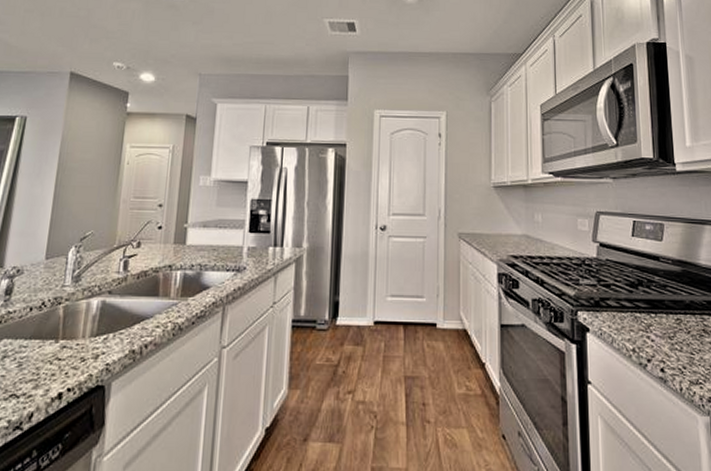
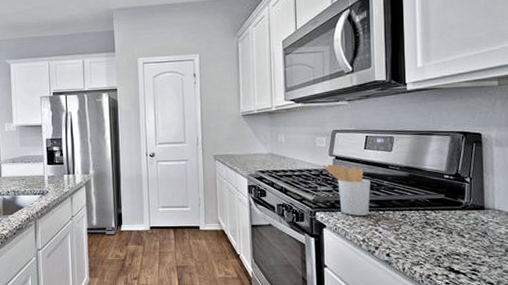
utensil holder: none [585,252,640,318] -> present [323,164,371,216]

